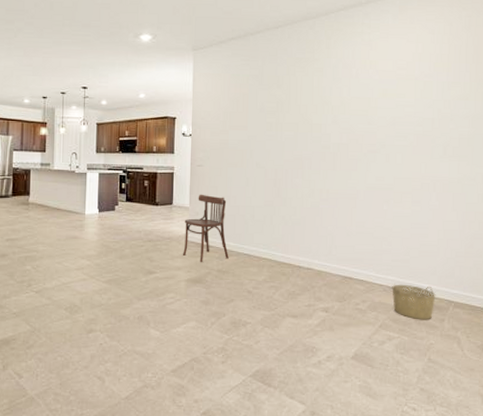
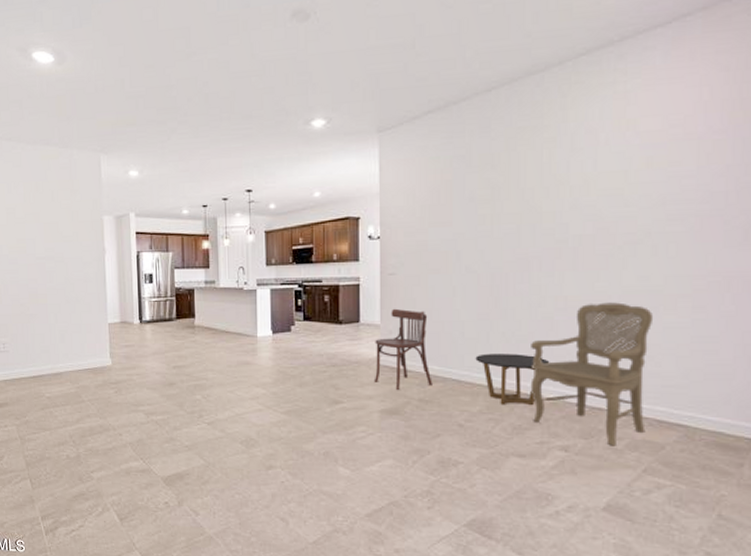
side table: none [262,233,316,276] -> present [475,353,550,406]
armchair: none [302,196,386,307] -> present [530,302,652,446]
basket: present [392,284,436,320] -> none [661,416,730,465]

